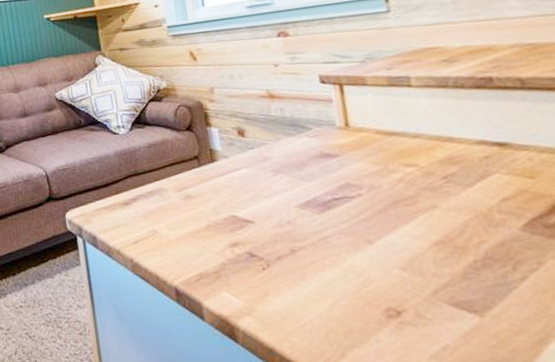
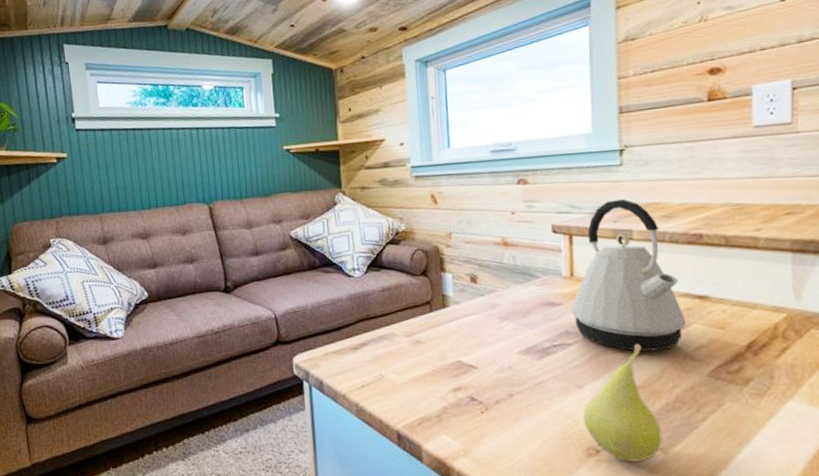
kettle: none [350,46,487,204] -> present [571,199,687,352]
fruit: none [376,195,475,326] -> present [583,344,663,462]

